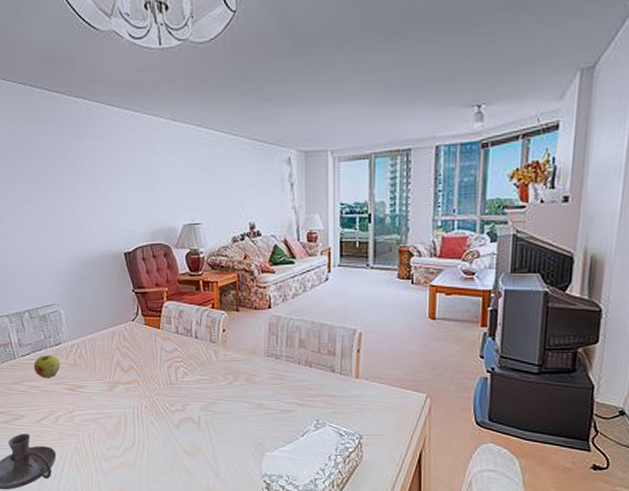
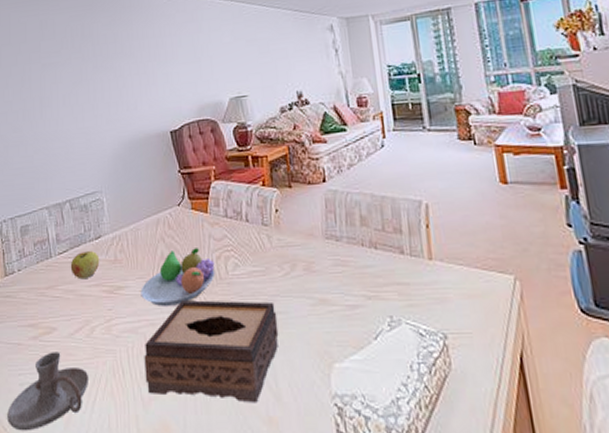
fruit bowl: none [99,358,167,403] -> present [140,248,216,306]
tissue box: none [104,399,221,478] -> present [144,300,279,403]

